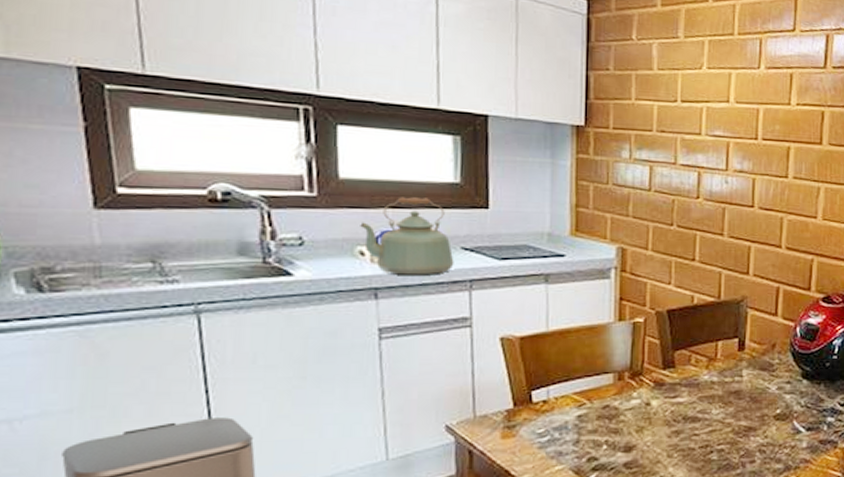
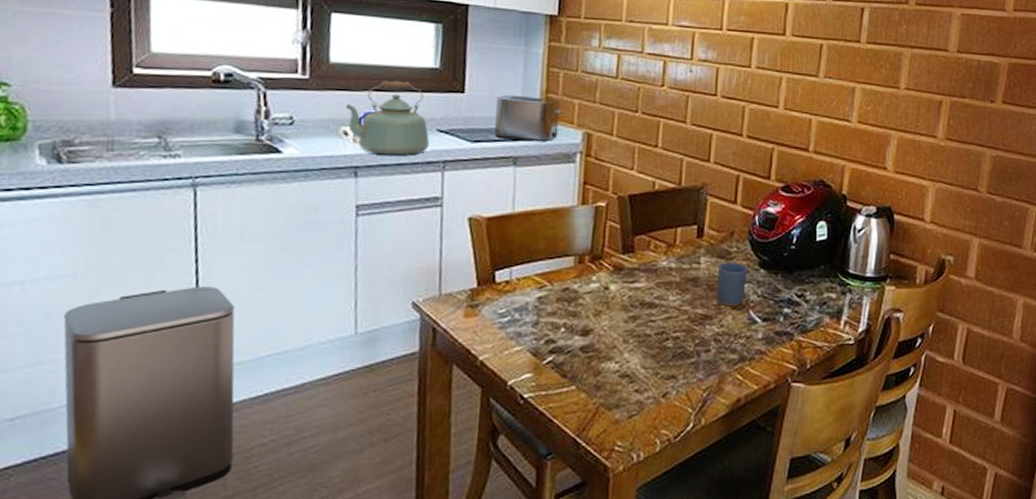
toaster: none [522,209,593,258] -> present [495,94,561,142]
mug: none [760,374,791,417] -> present [716,262,748,306]

